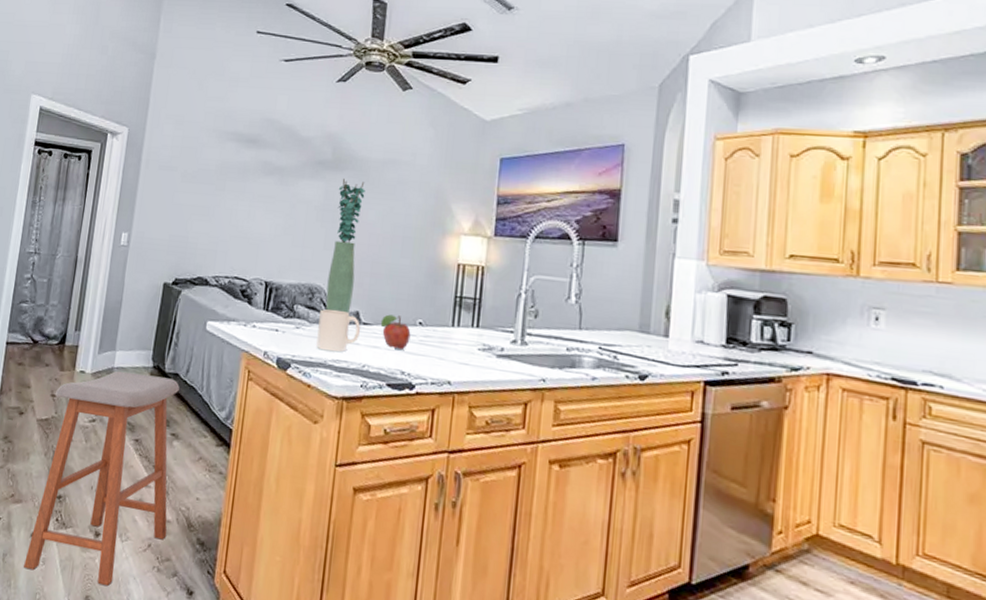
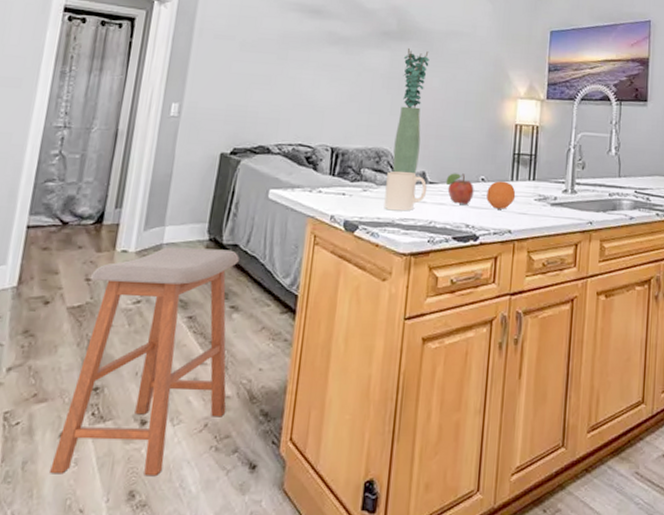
fruit: none [424,326,457,358] -> present [486,181,516,209]

